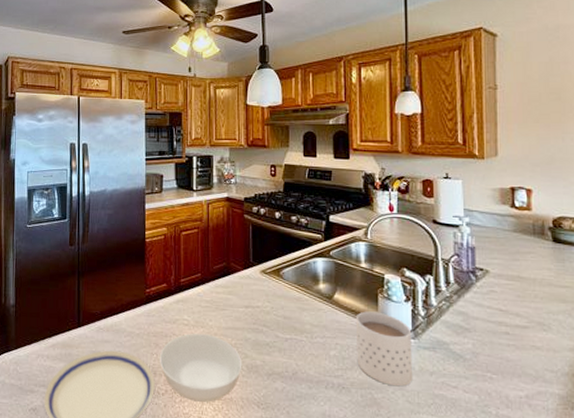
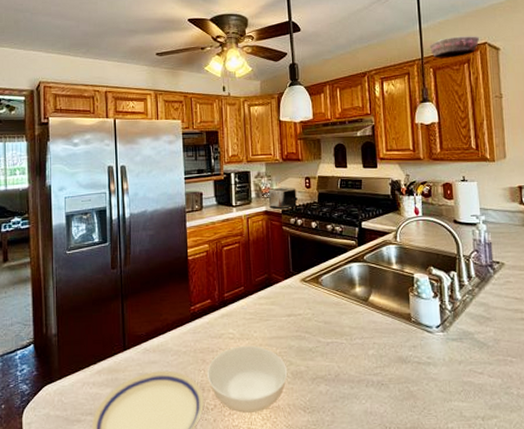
toaster: none [232,174,262,197] -> present [269,187,298,210]
mug: present [355,311,412,387] -> none [390,309,443,378]
decorative basket: none [416,20,474,44] -> present [430,36,480,59]

